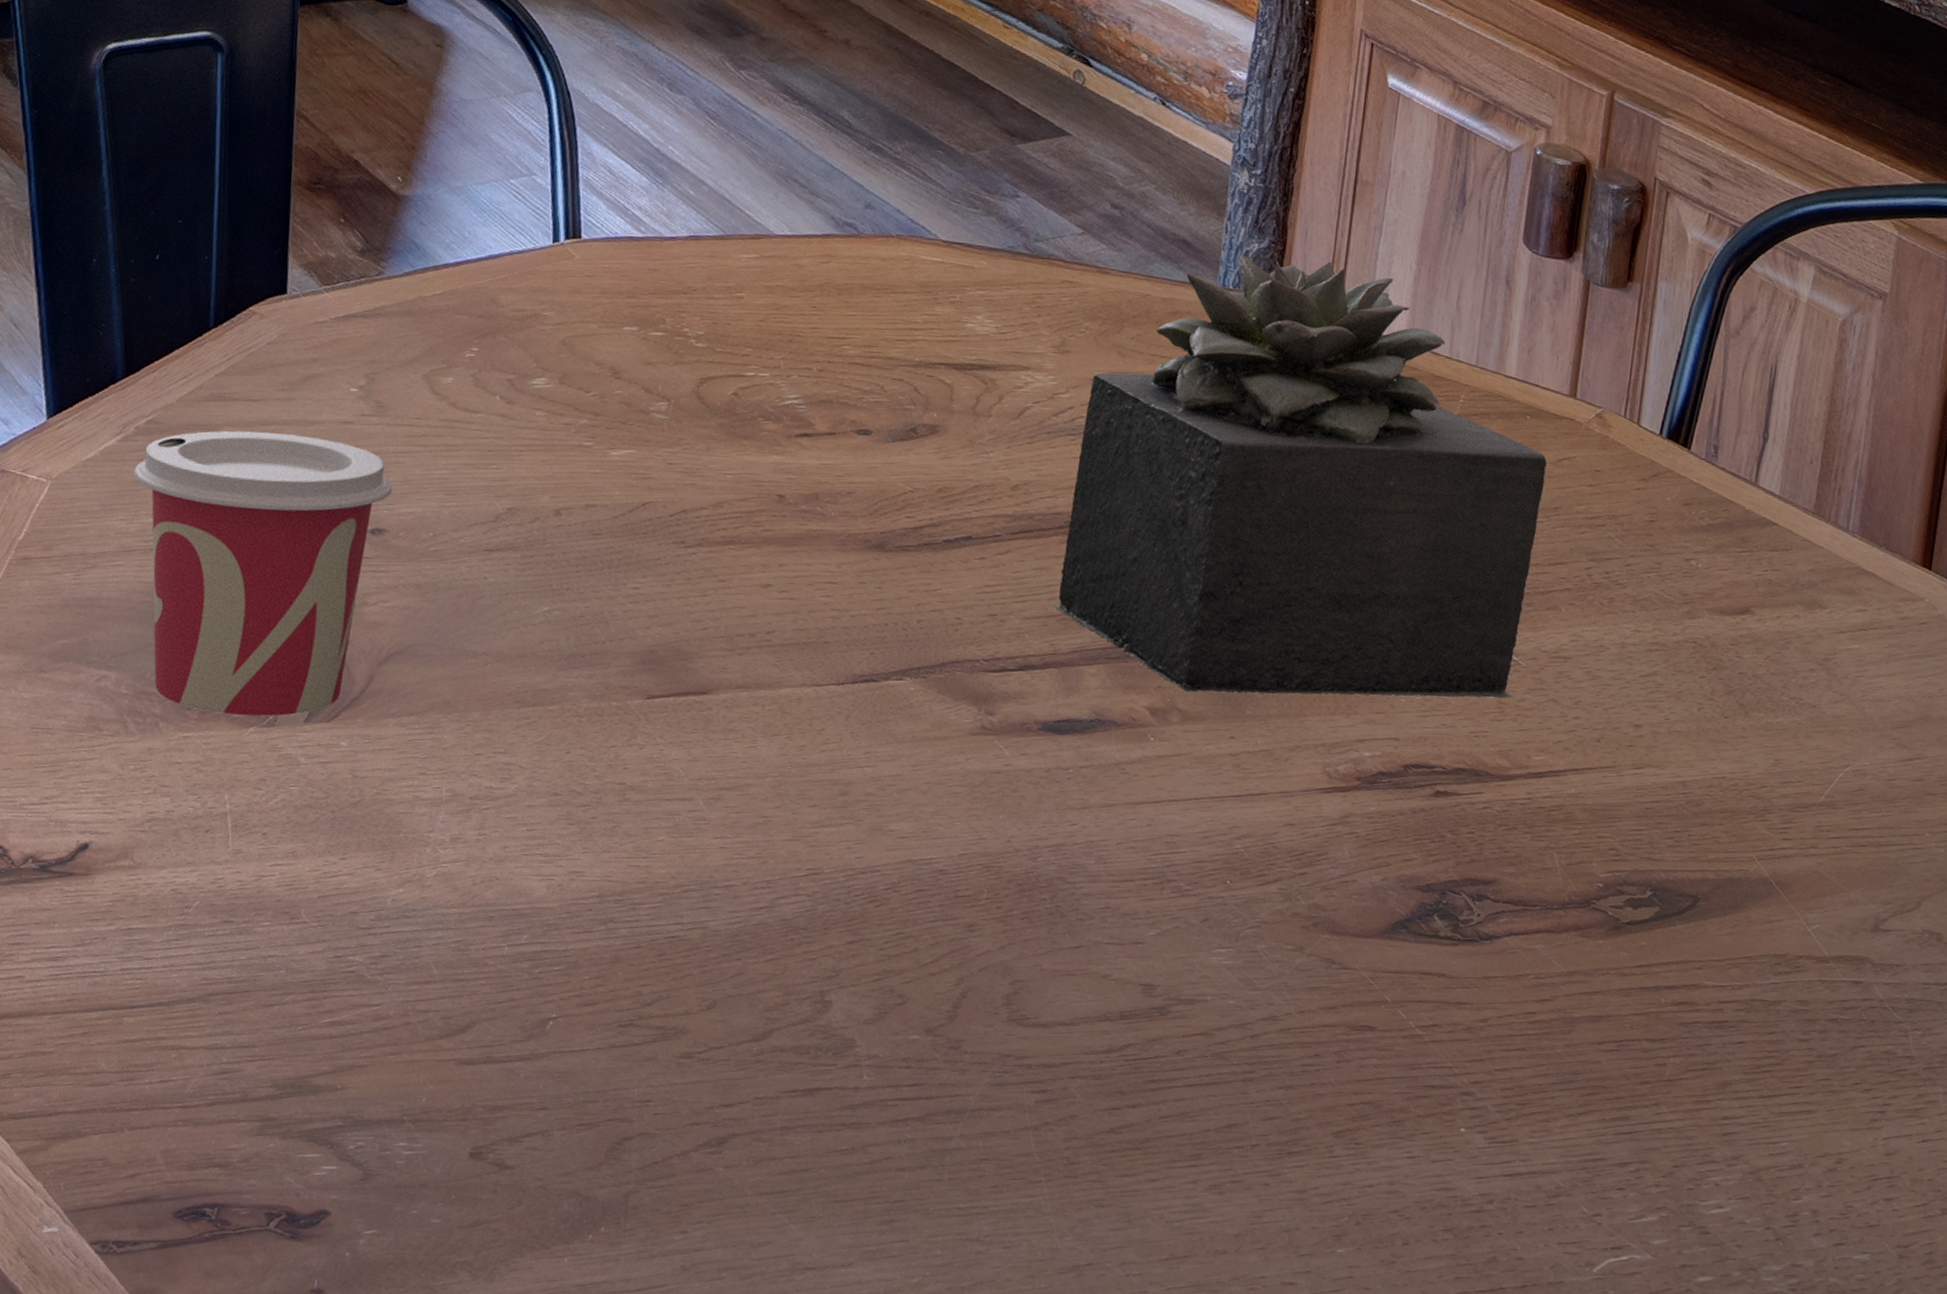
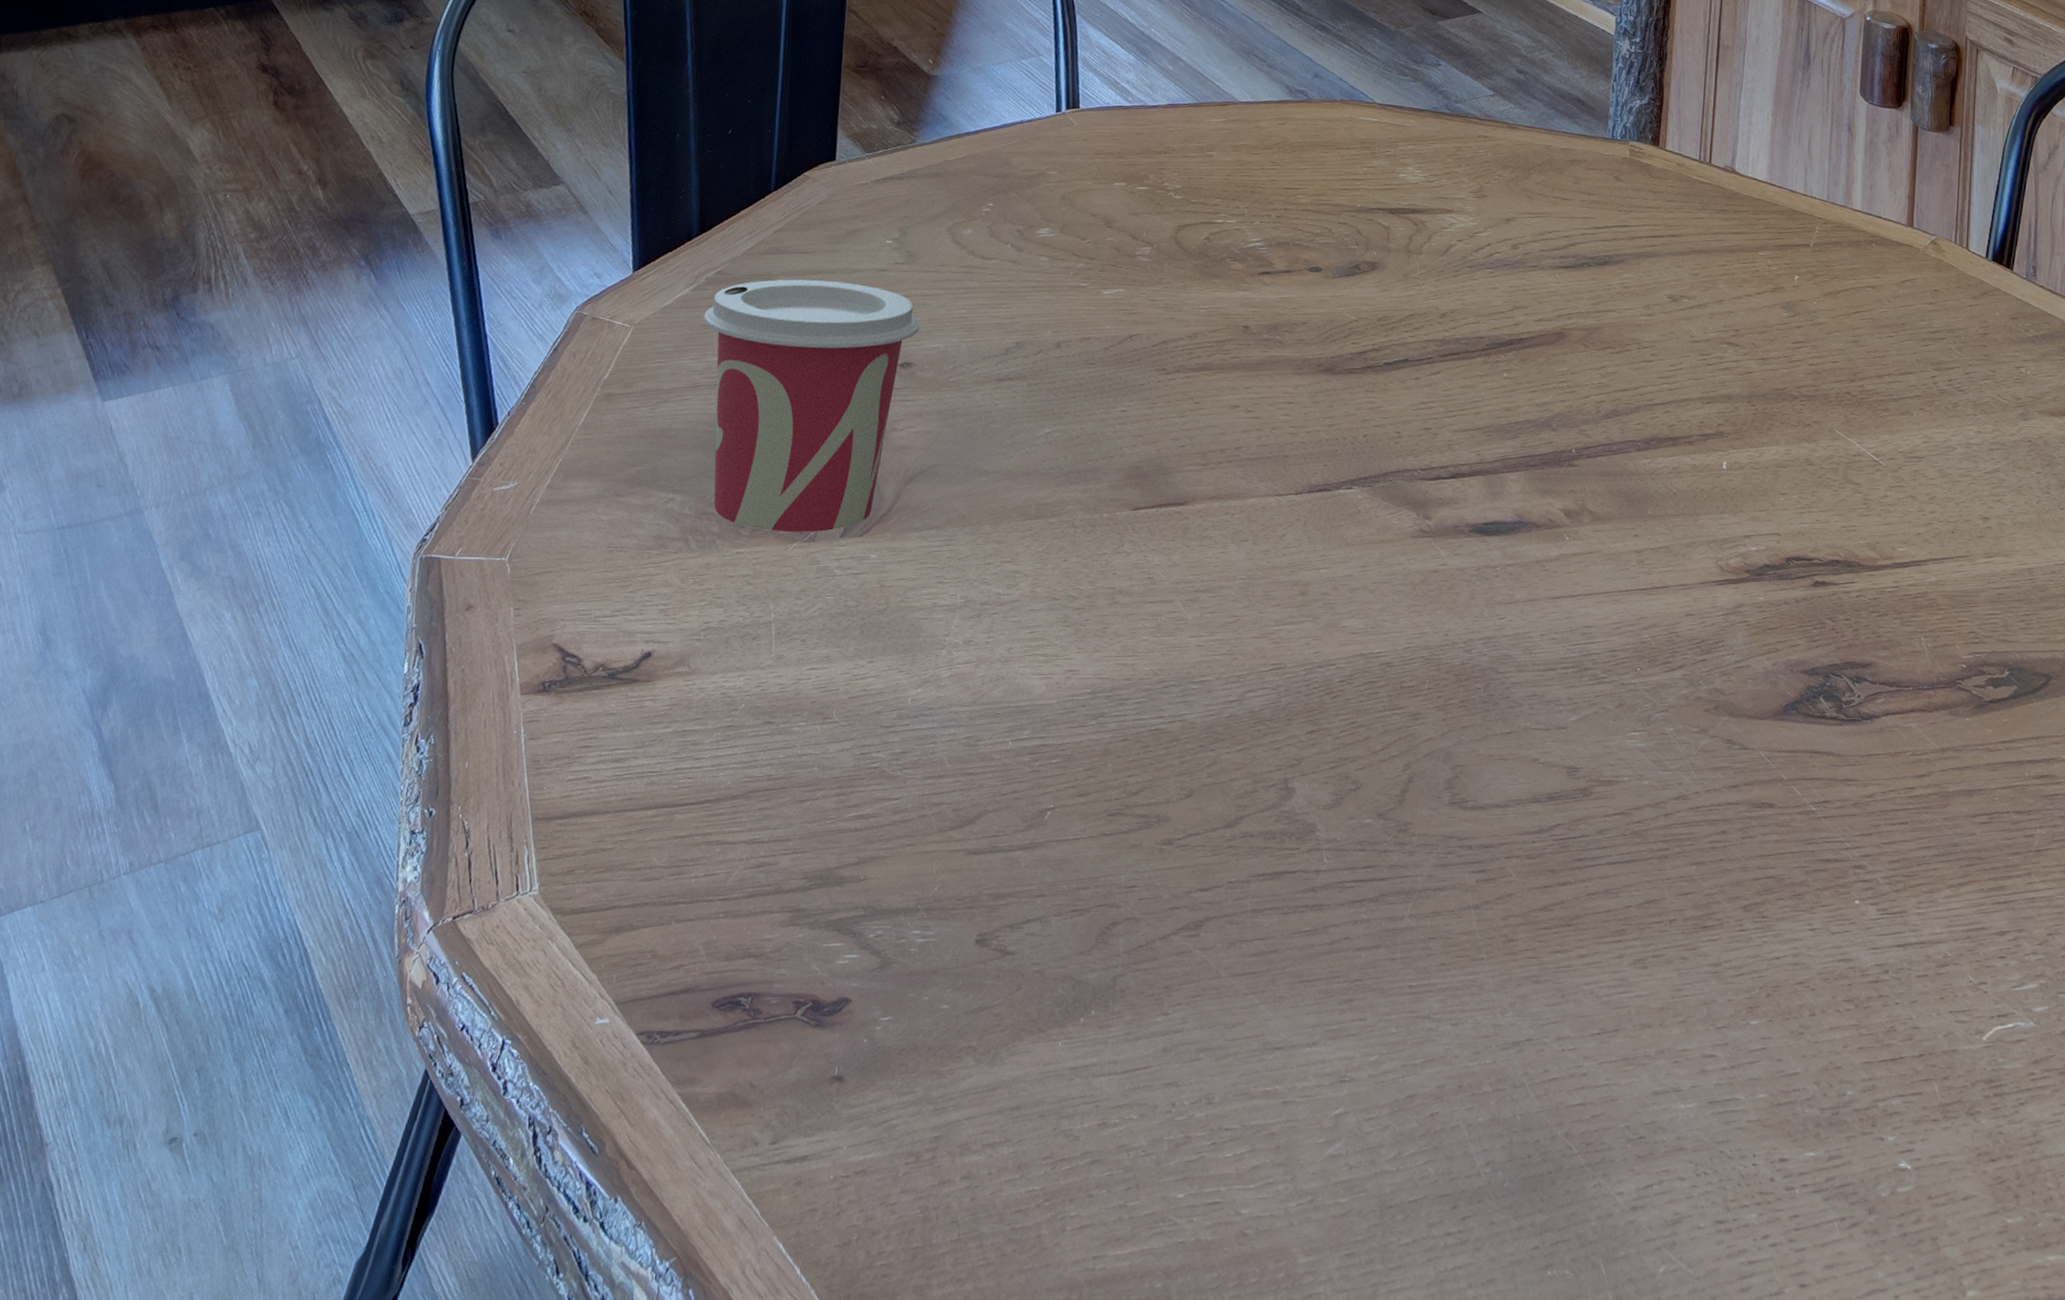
succulent plant: present [1049,253,1547,699] -> none [1475,109,1892,496]

